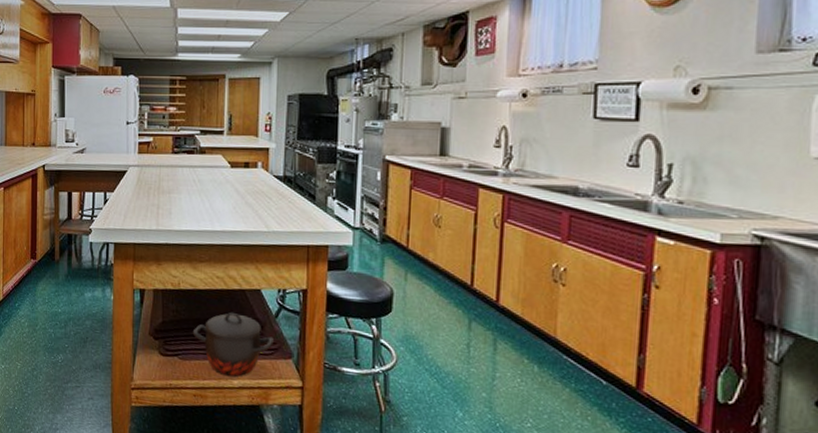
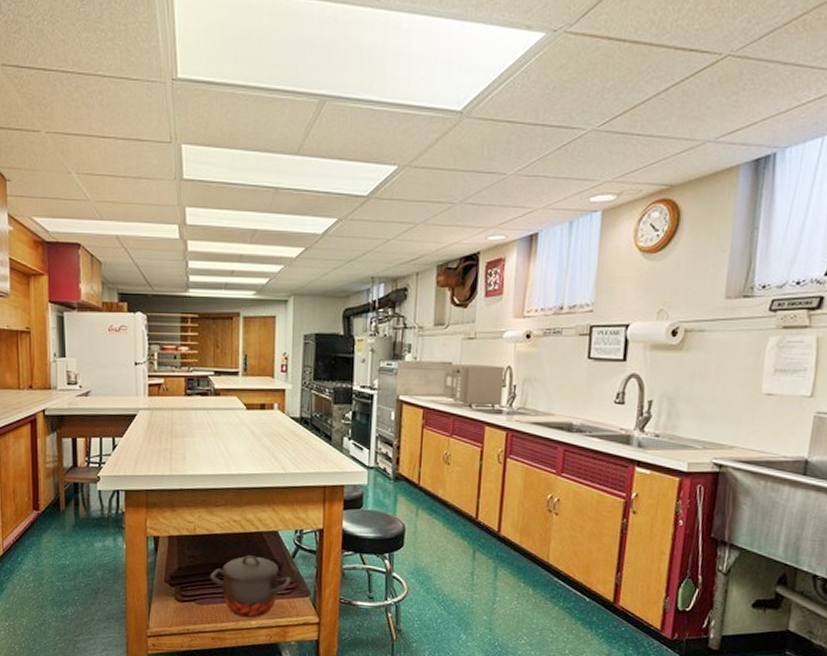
microwave: none [431,123,499,169] -> present [442,364,505,408]

